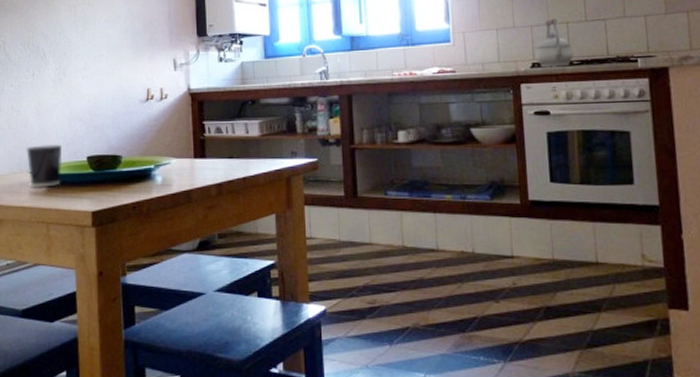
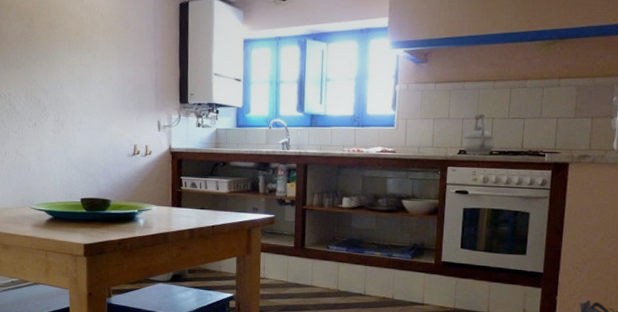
mug: present [25,144,62,188] -> none [28,185,59,221]

